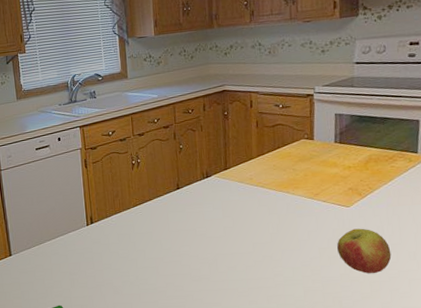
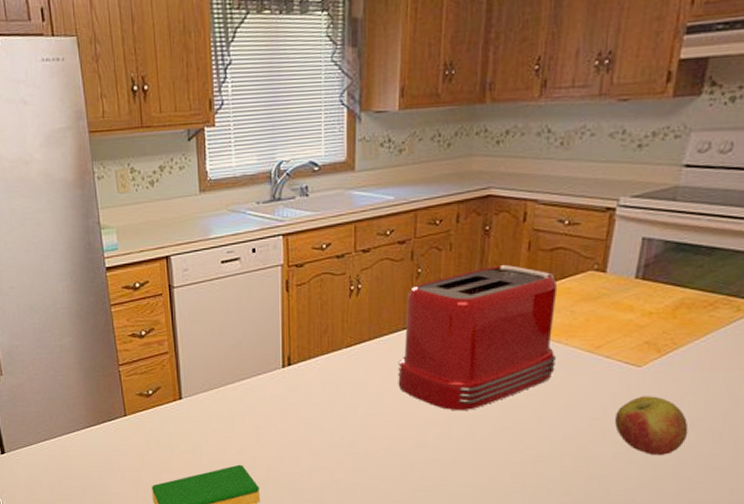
toaster: none [173,139,288,250] -> present [398,265,558,410]

